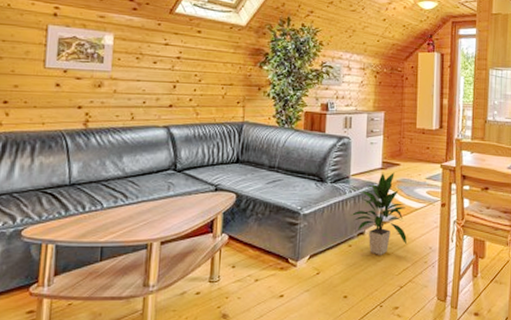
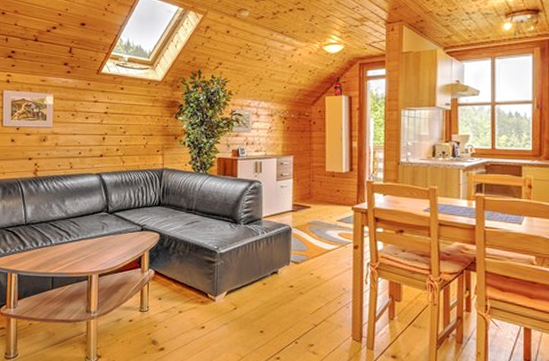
indoor plant: present [351,172,407,255] -> none [264,214,319,294]

